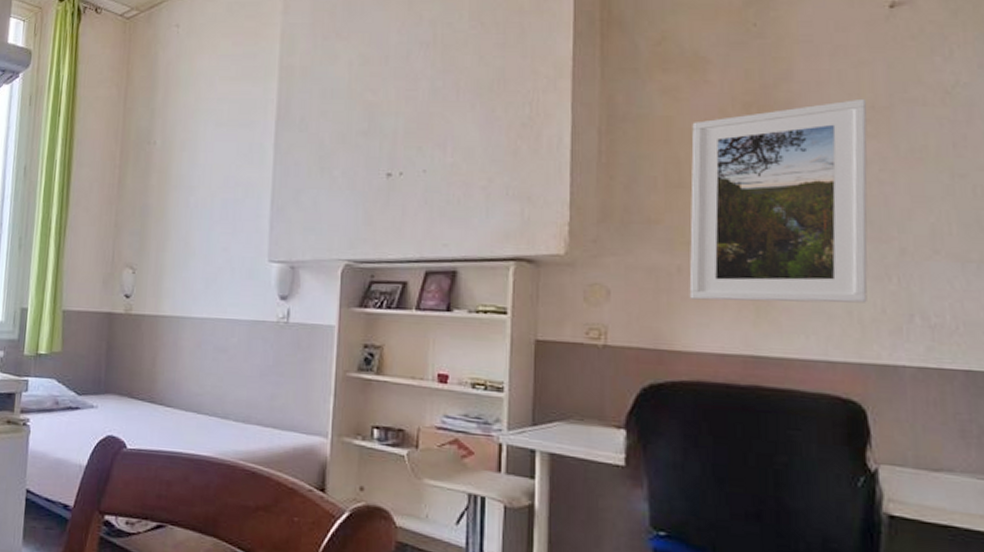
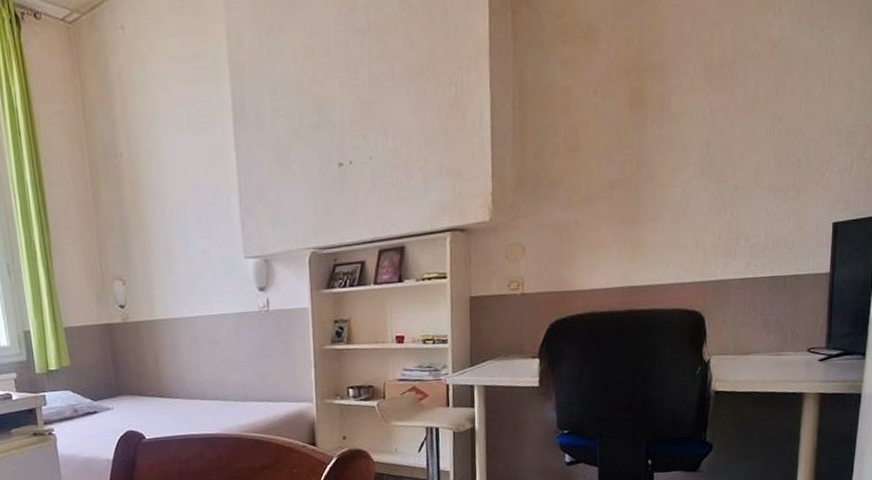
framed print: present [689,98,868,303] -> none [584,56,717,247]

